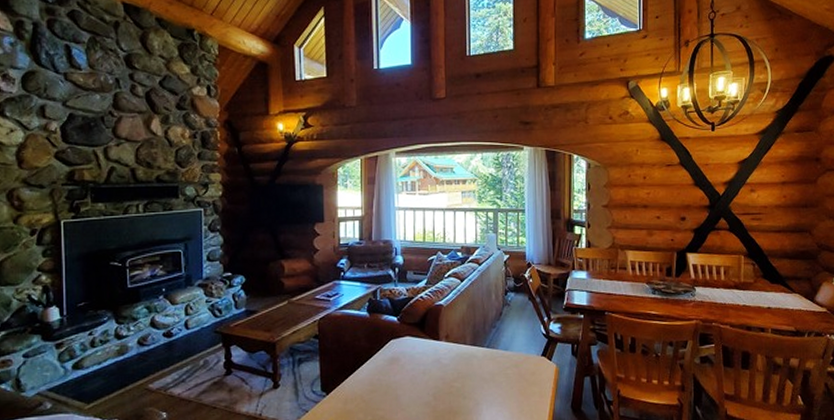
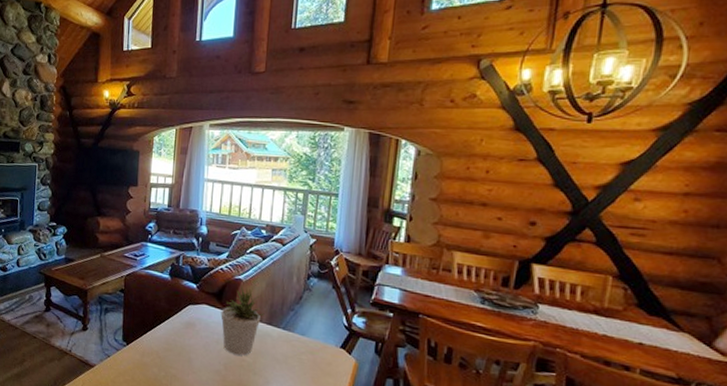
potted plant: none [425,310,468,382] -> present [221,285,265,356]

